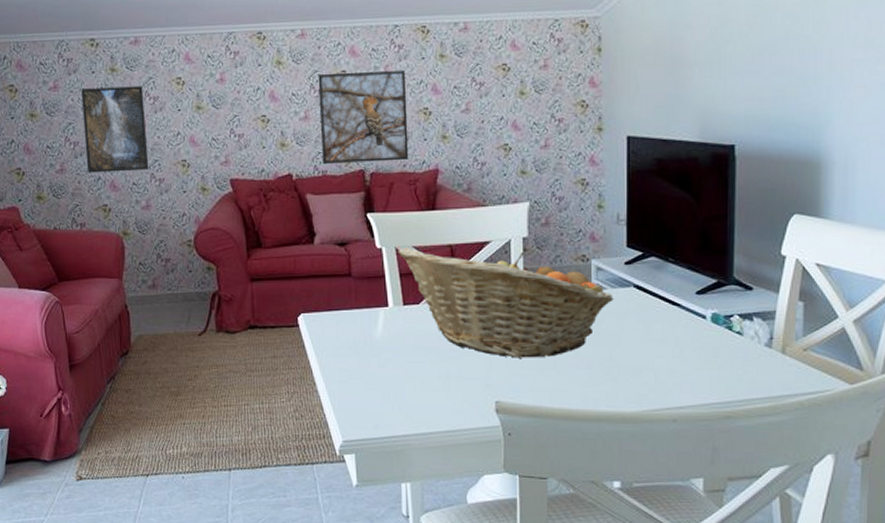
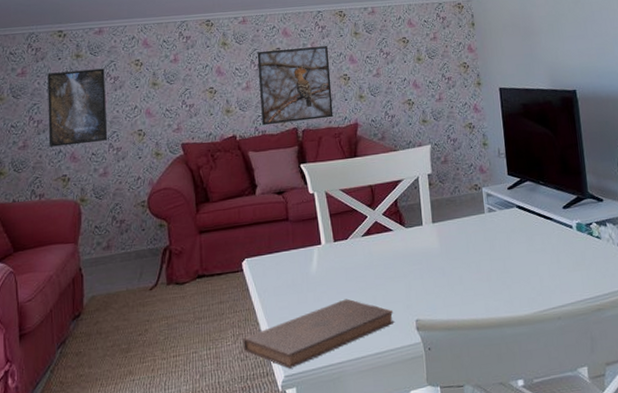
book: none [297,369,470,434] -> present [242,298,395,369]
fruit basket: present [398,247,614,358] -> none [327,186,502,279]

